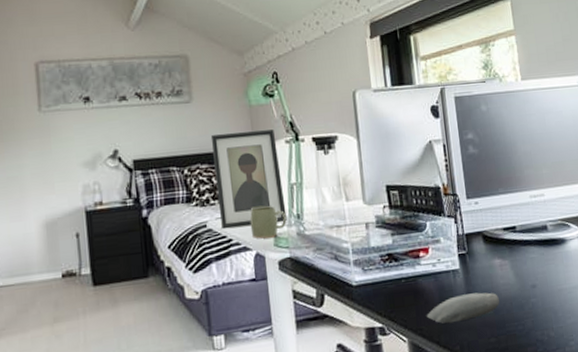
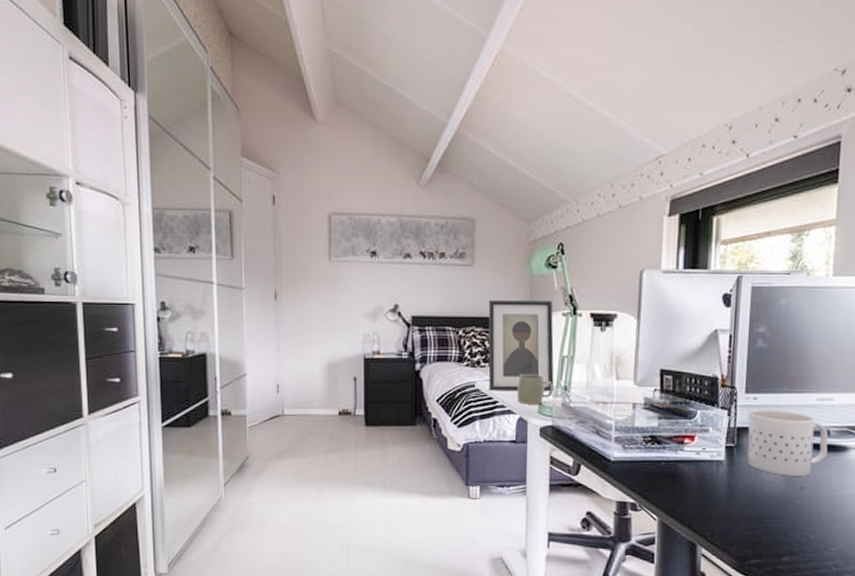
computer mouse: present [426,292,500,324] -> none [681,485,761,511]
mug: none [473,211,550,276] -> present [747,410,828,476]

